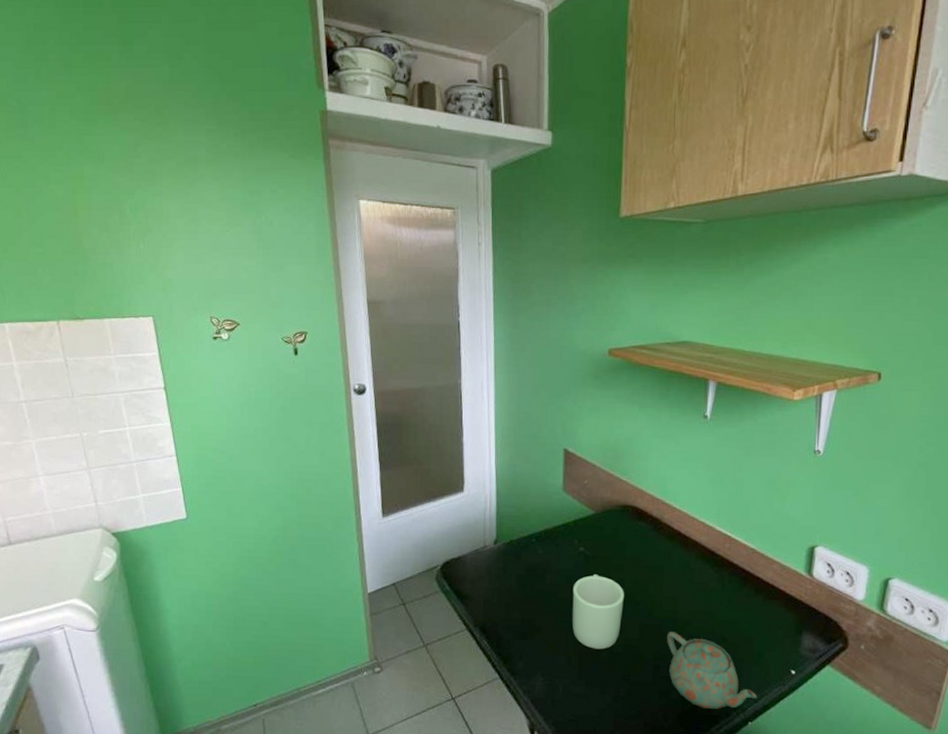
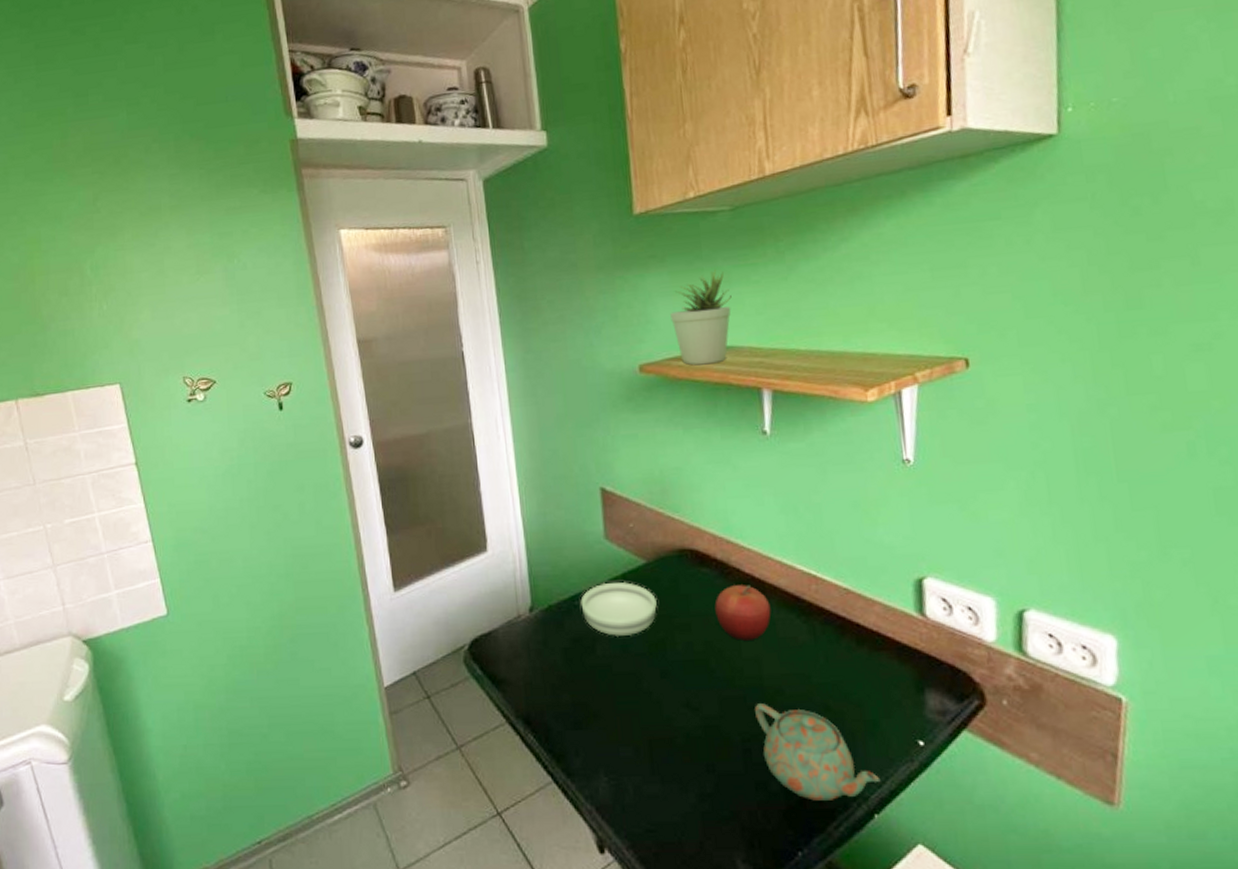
bowl: none [537,526,599,571] -> present [580,581,658,638]
mug: present [572,574,624,650] -> none [630,638,696,735]
potted plant: none [640,274,694,355] -> present [670,270,732,366]
fruit: none [646,538,691,582] -> present [715,584,771,641]

